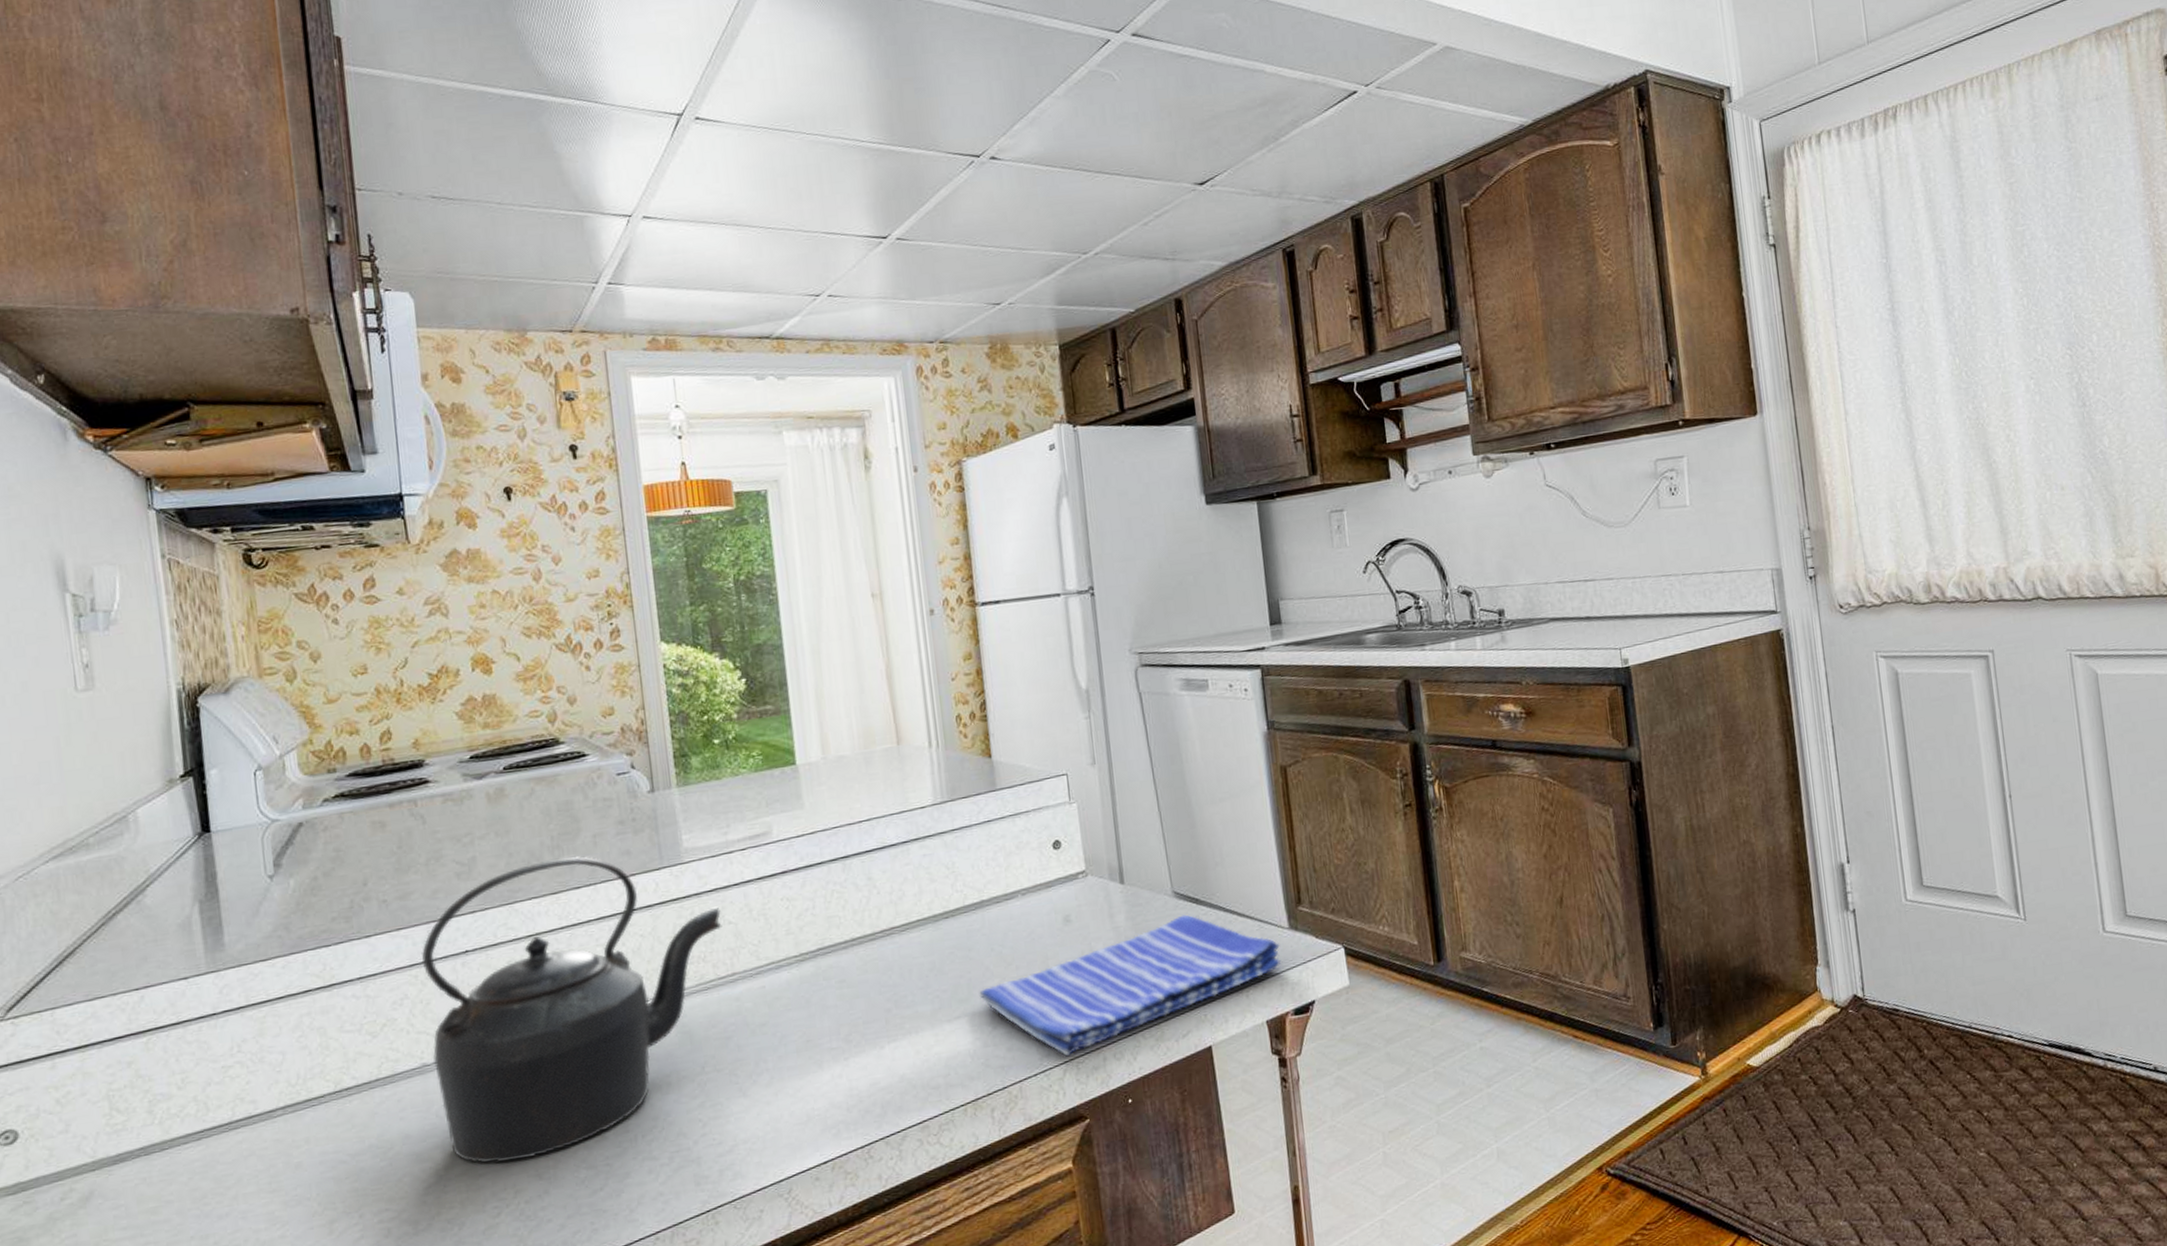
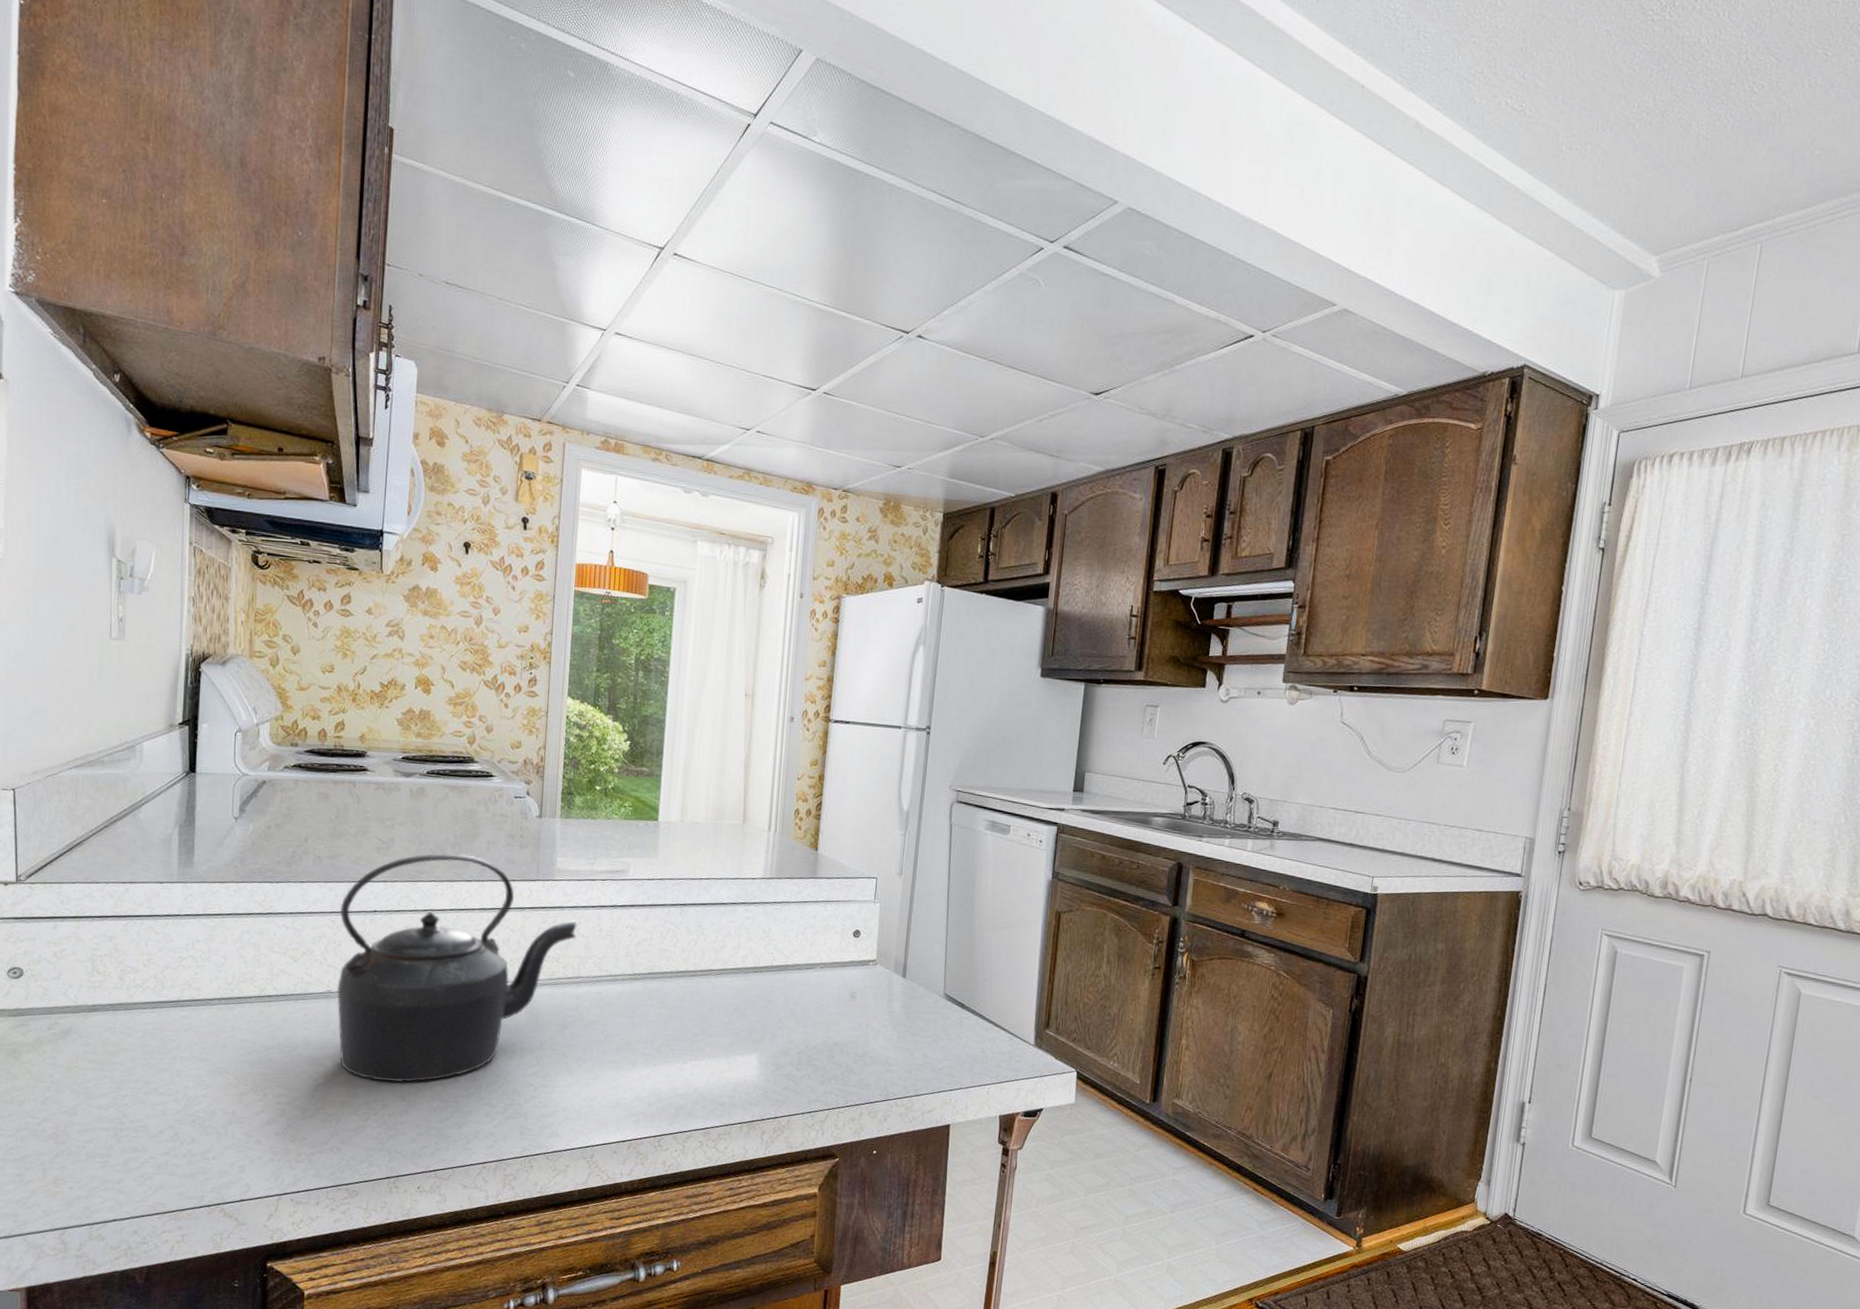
dish towel: present [979,914,1280,1057] -> none [770,1014,1024,1105]

